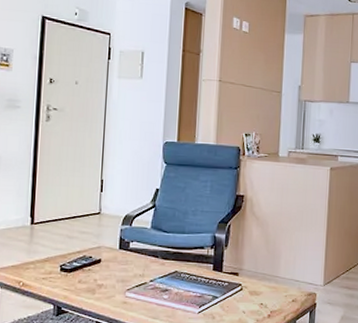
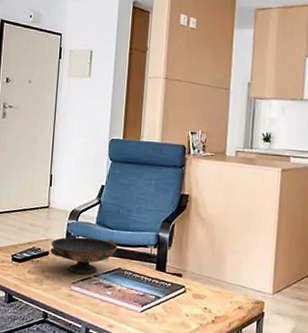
decorative bowl: none [102,242,174,280] -> present [50,236,118,274]

